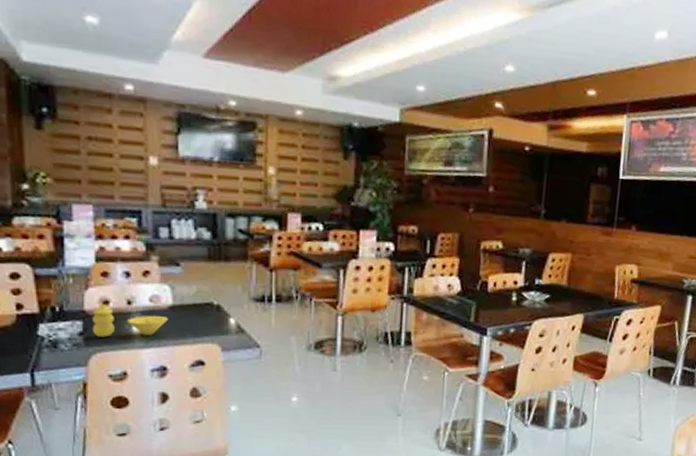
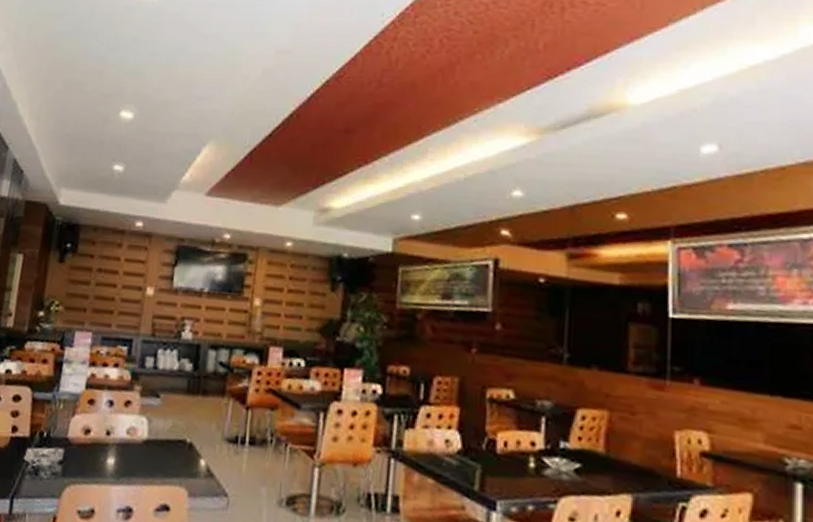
condiment set: present [92,304,168,337] -> none [71,432,141,471]

